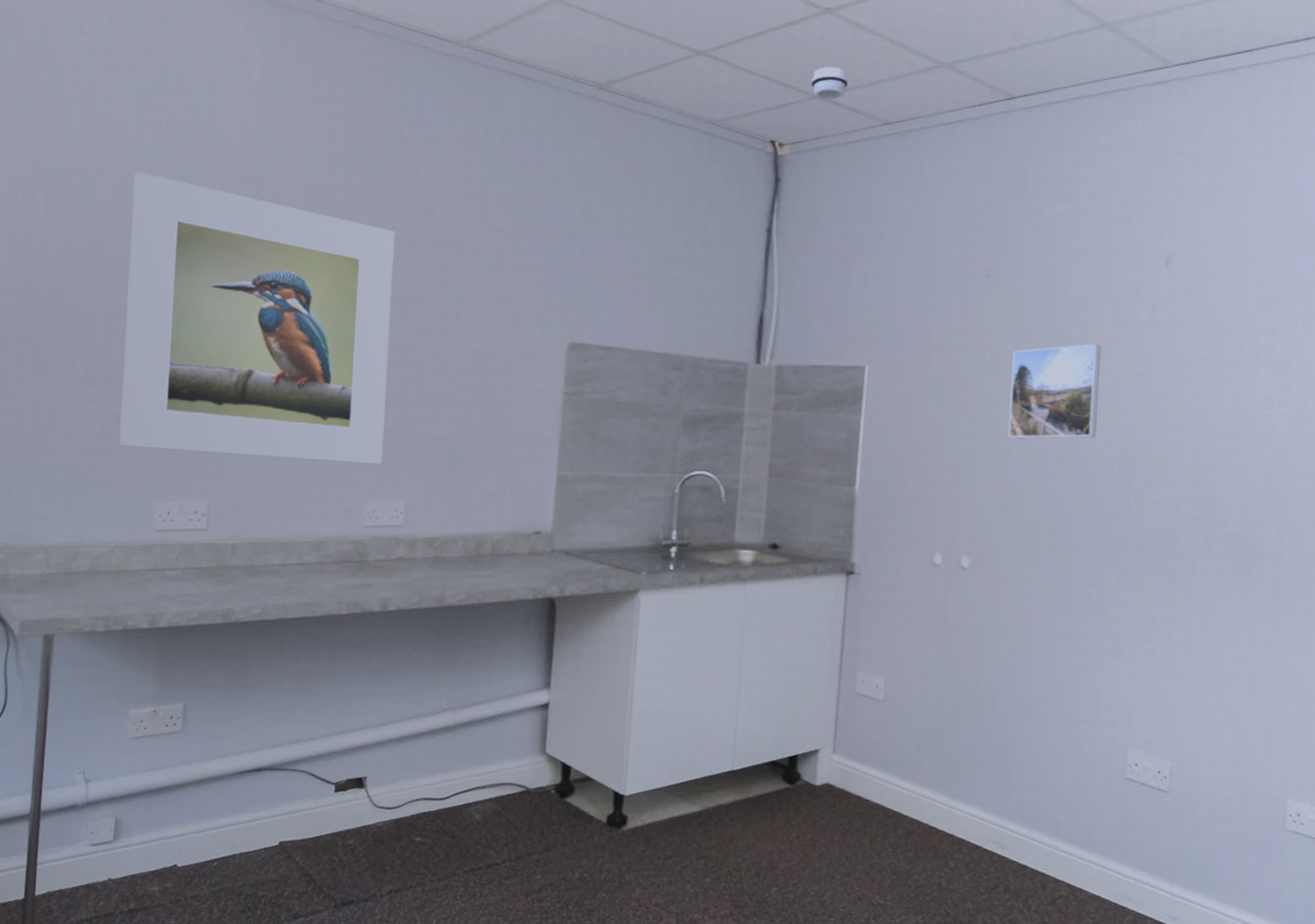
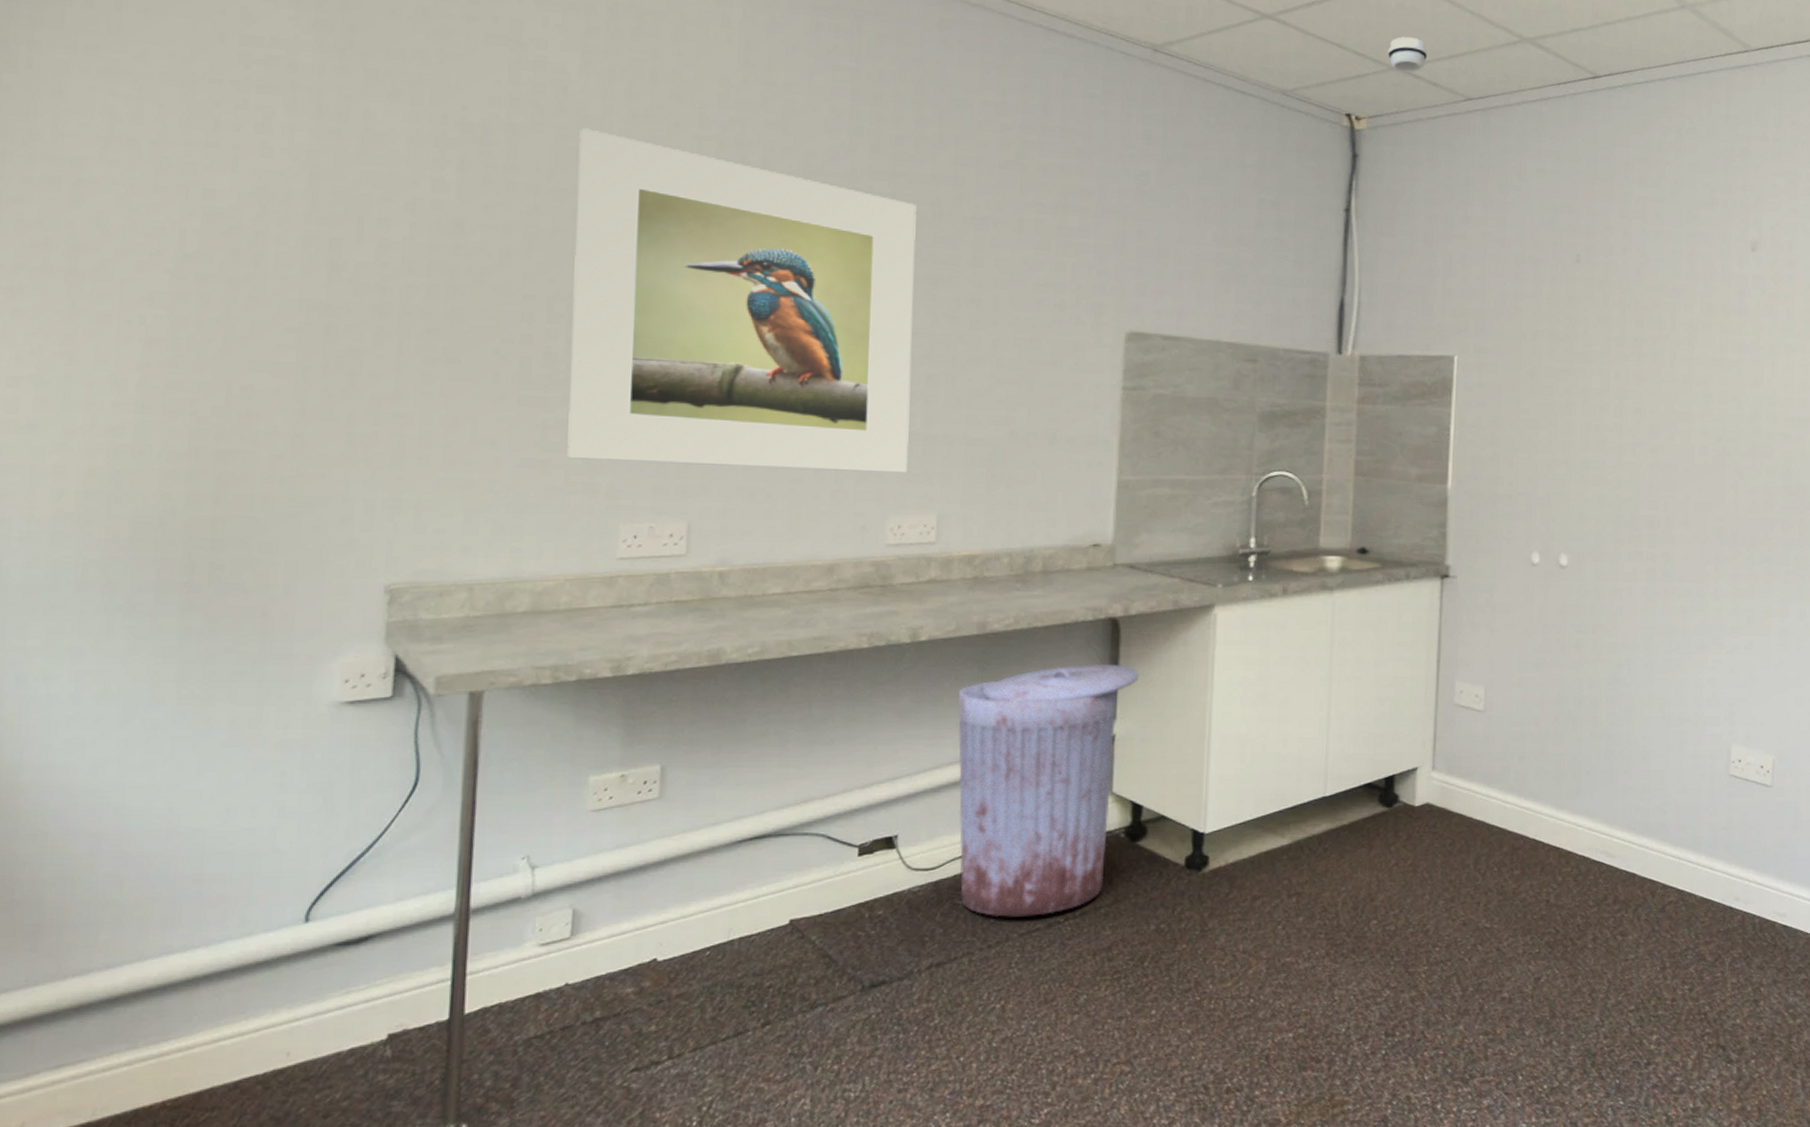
trash can: none [416,637,571,856] -> present [958,663,1139,917]
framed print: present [1008,344,1101,439] -> none [1603,331,1692,430]

